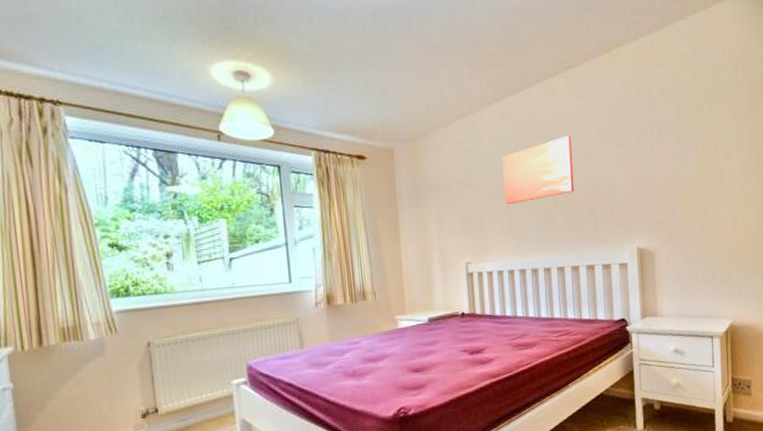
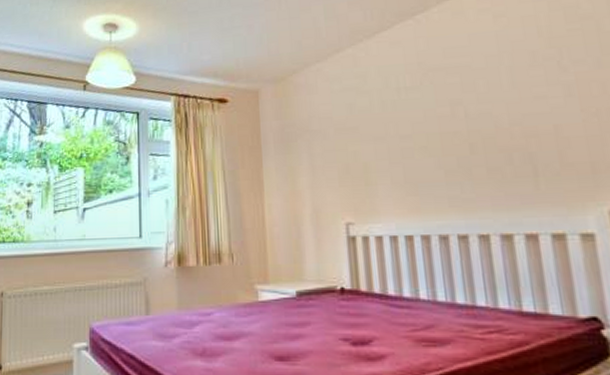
wall art: present [502,135,574,205] -> none [393,62,499,152]

